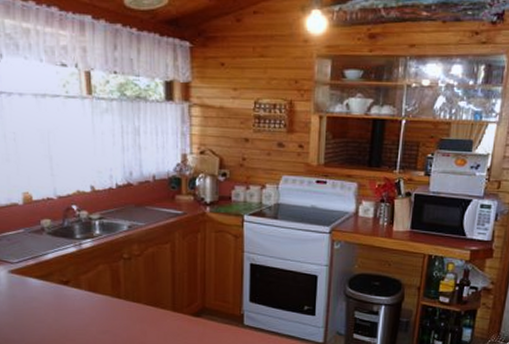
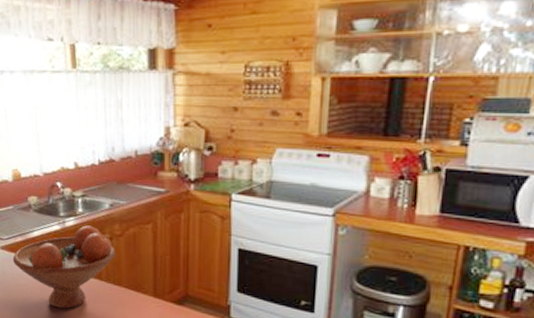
fruit bowl: none [23,247,134,328] -> present [12,225,116,309]

